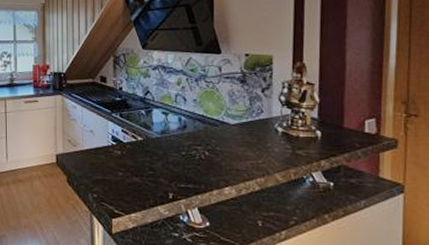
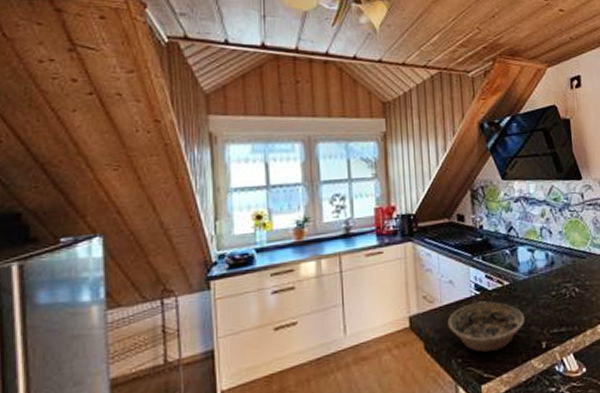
bowl: none [87,151,155,193] -> present [447,301,526,352]

